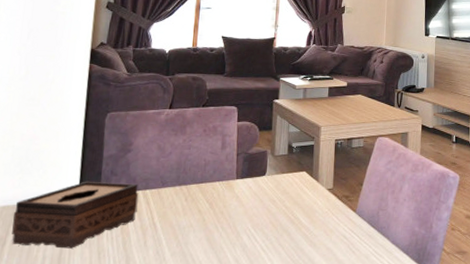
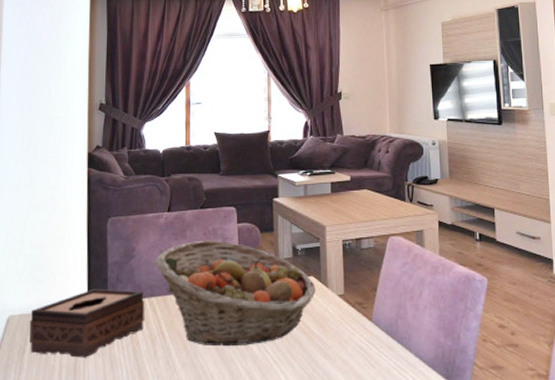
fruit basket: none [153,136,307,237] -> present [156,240,316,347]

